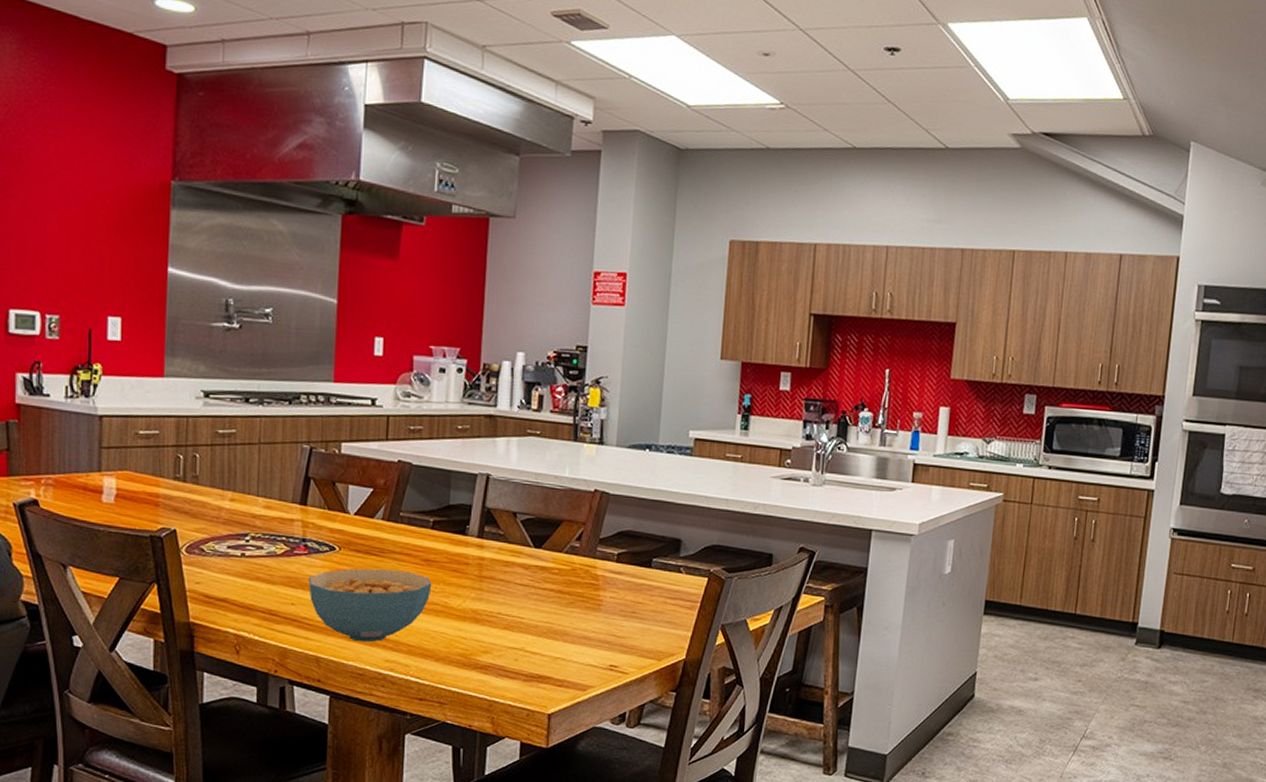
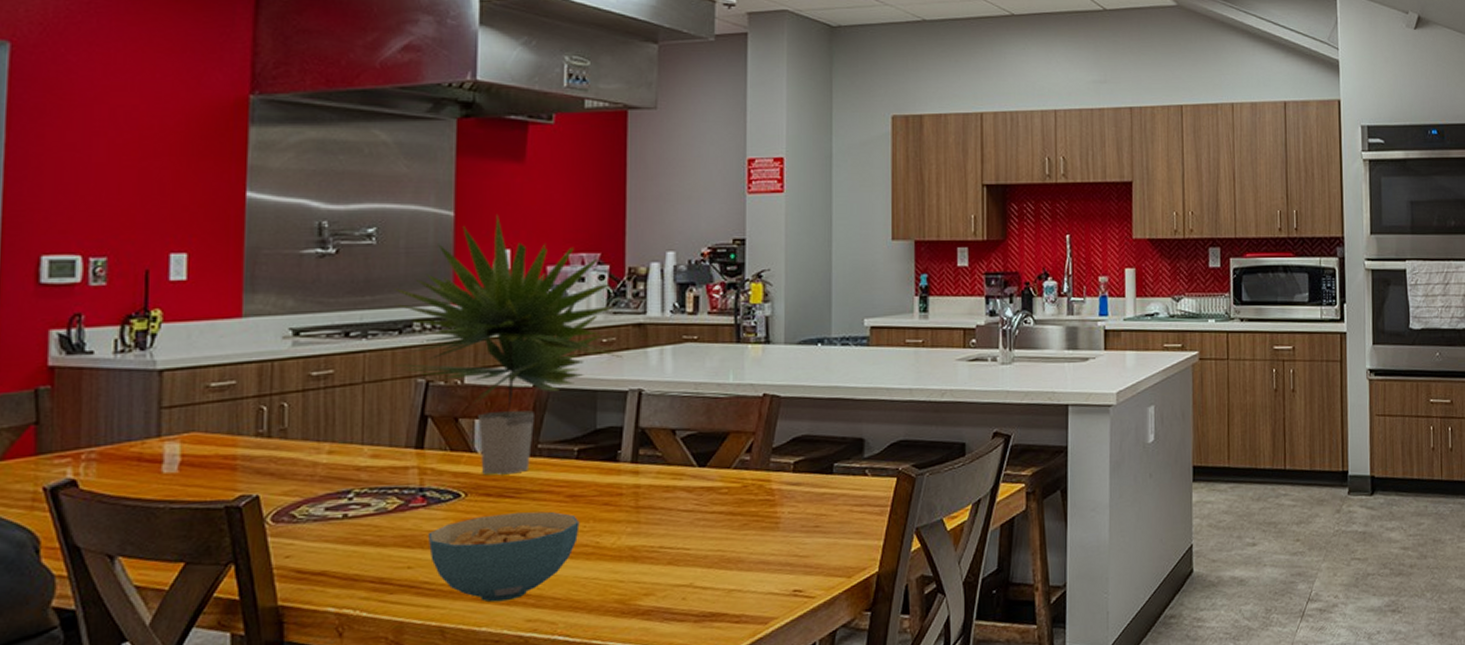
plant: none [278,305,475,536] -> present [387,214,623,476]

